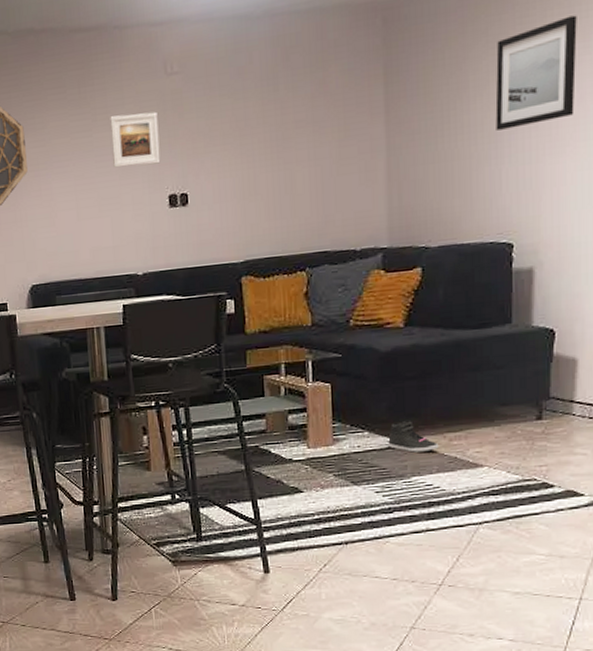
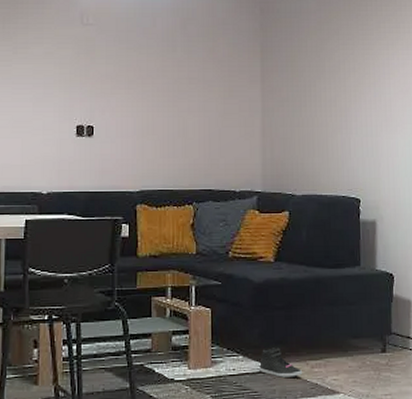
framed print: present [110,111,161,168] -> none [29,52,72,97]
wall art: present [495,15,577,131] -> none [345,30,403,107]

